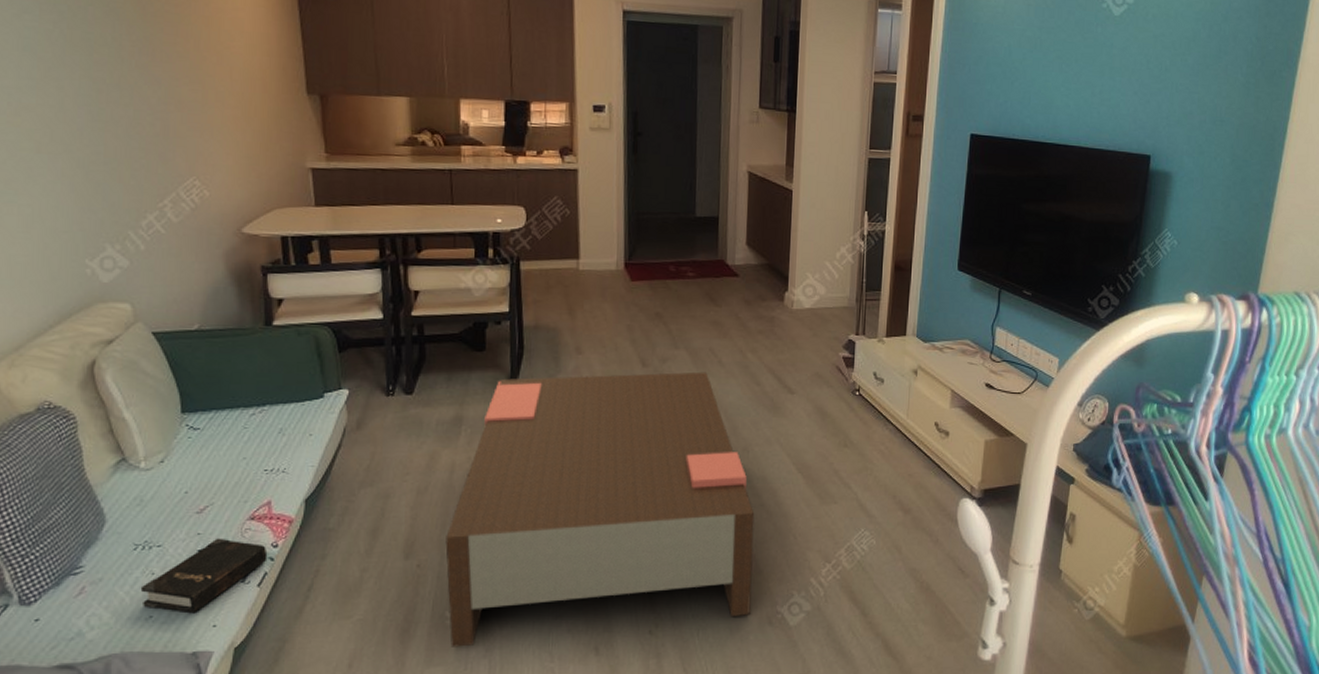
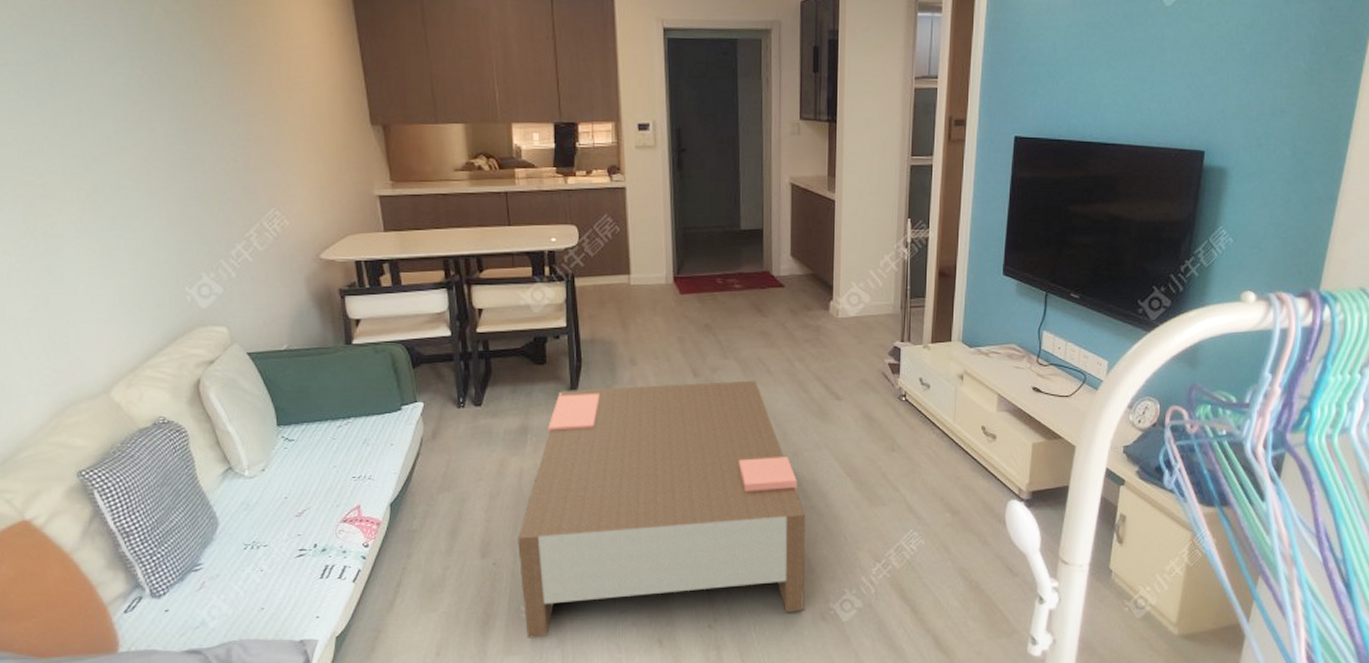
hardback book: present [140,538,268,614] -> none [252,538,360,606]

